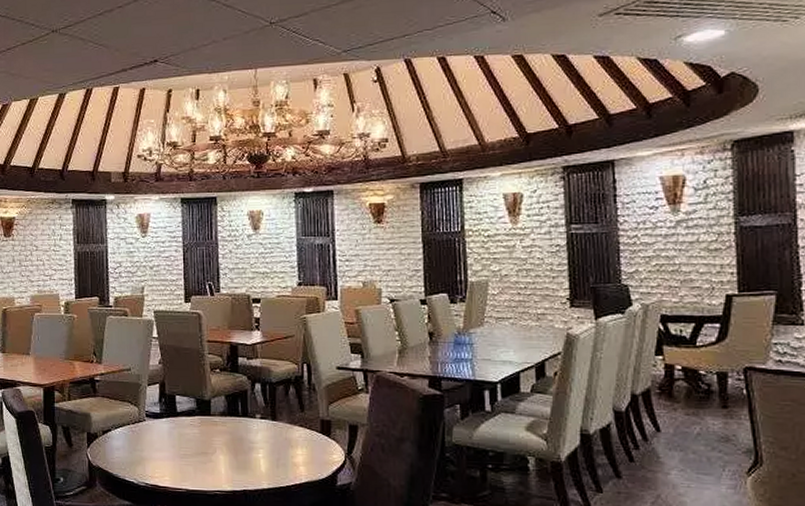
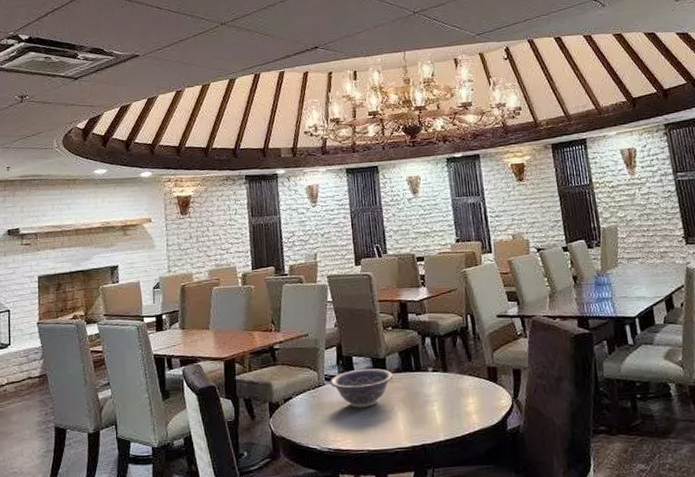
decorative bowl: none [151,408,217,448] -> present [330,368,393,408]

